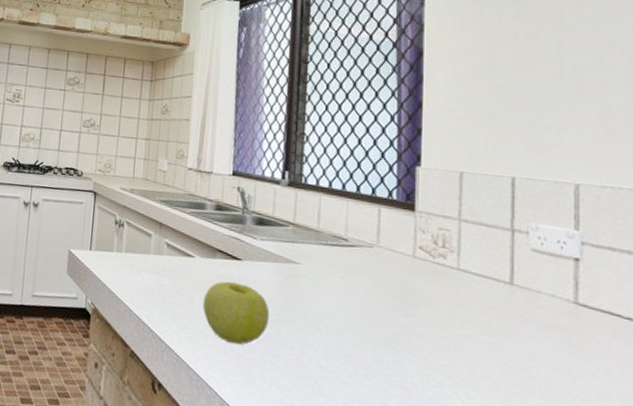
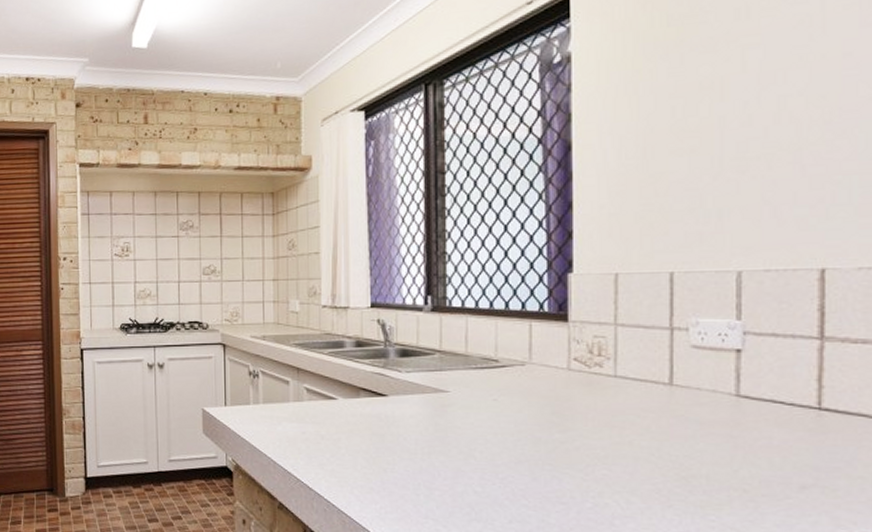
apple: present [202,281,270,345] -> none [349,419,421,483]

